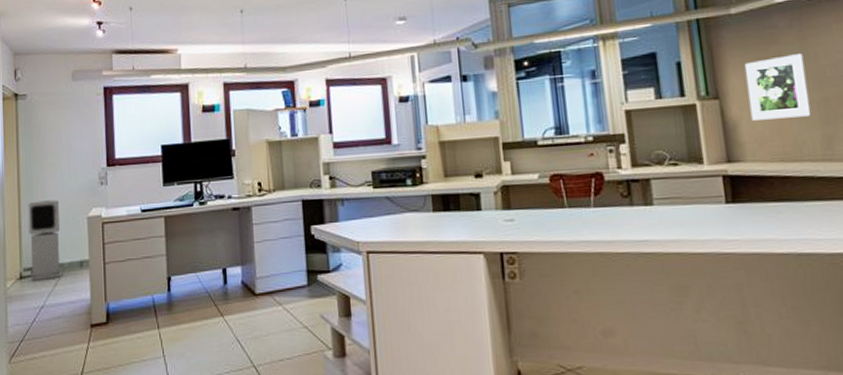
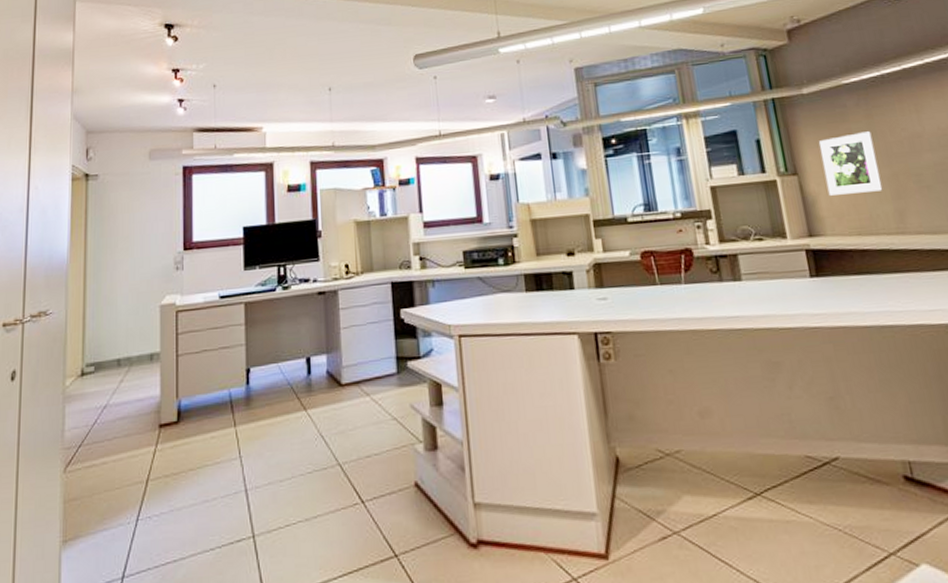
air purifier: present [28,200,61,282] -> none [93,287,130,378]

